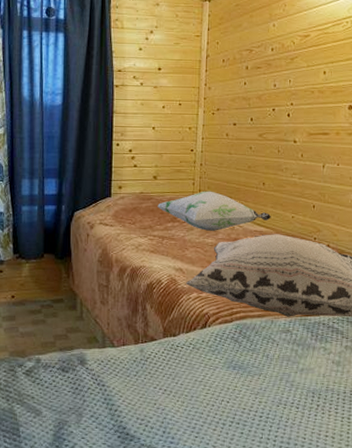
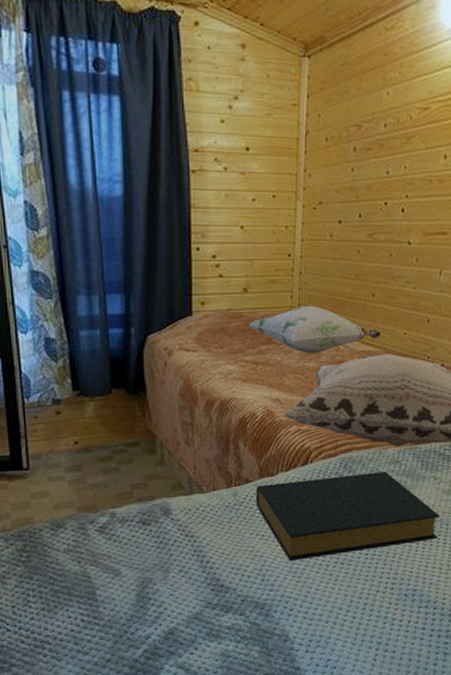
hardback book: none [159,339,332,416] -> present [256,471,441,561]

